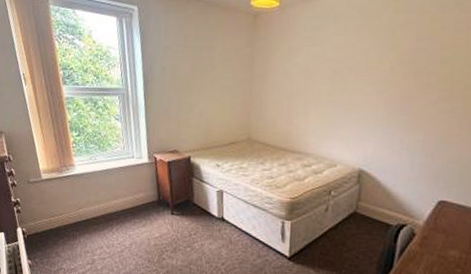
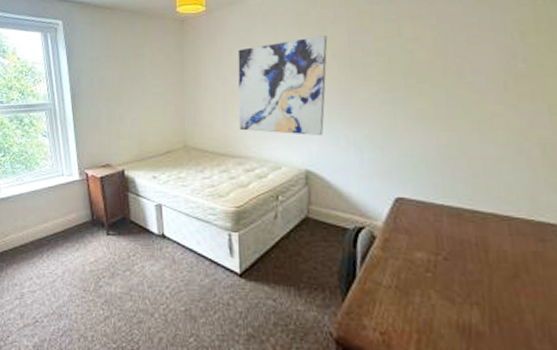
wall art: none [301,40,396,139] -> present [237,35,328,136]

